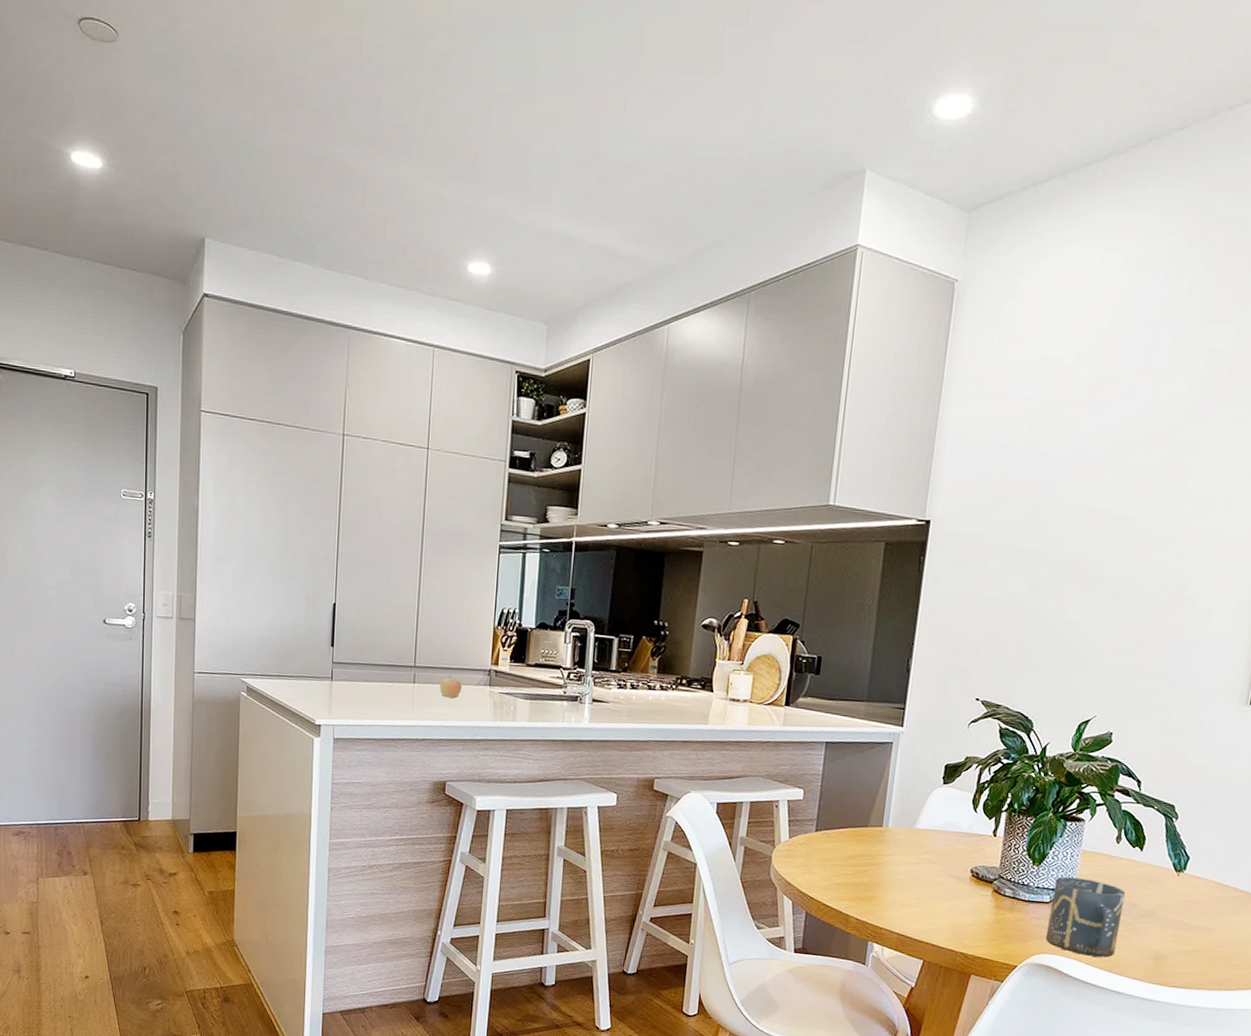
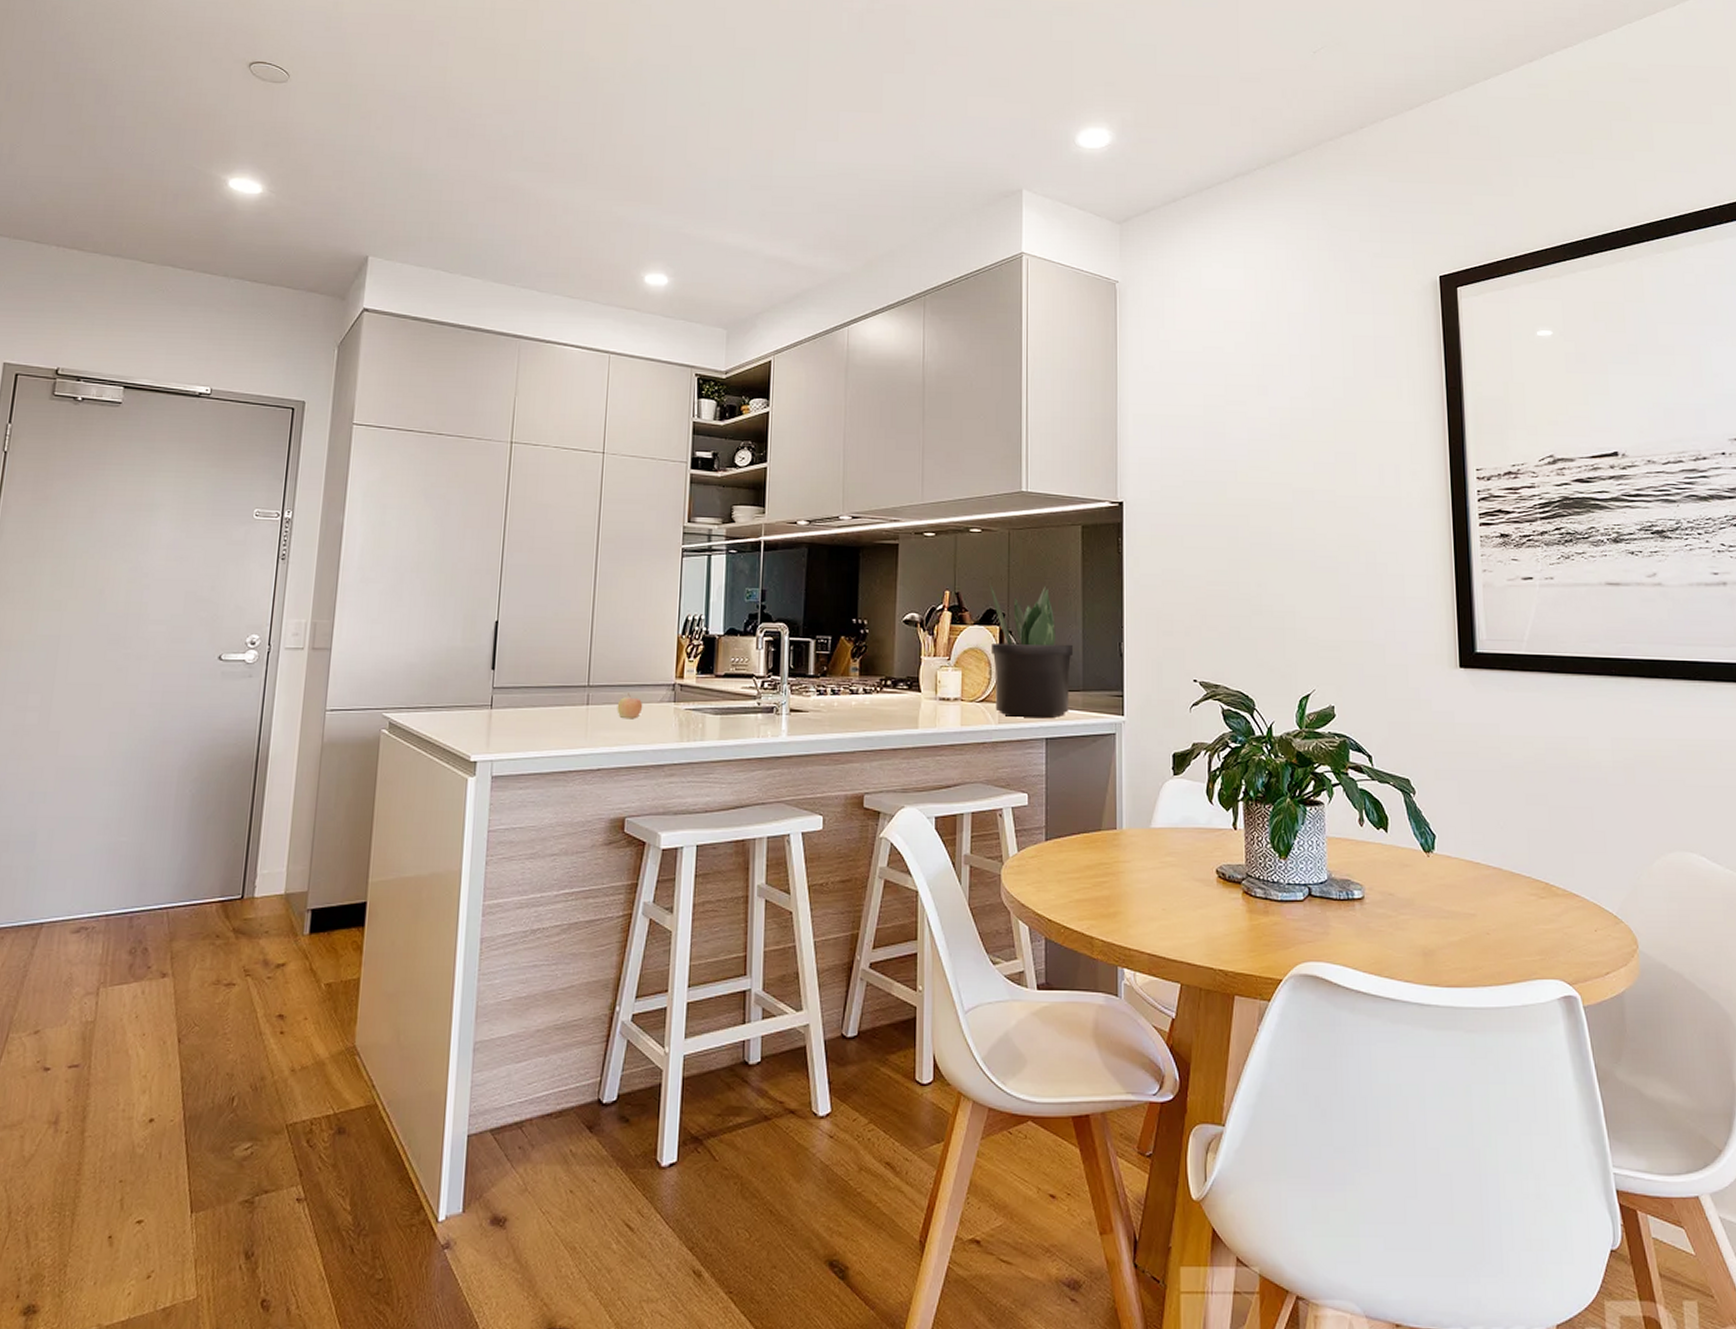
planter: none [781,593,862,724] -> present [990,582,1072,719]
cup: present [1046,876,1126,957] -> none [1305,869,1381,959]

